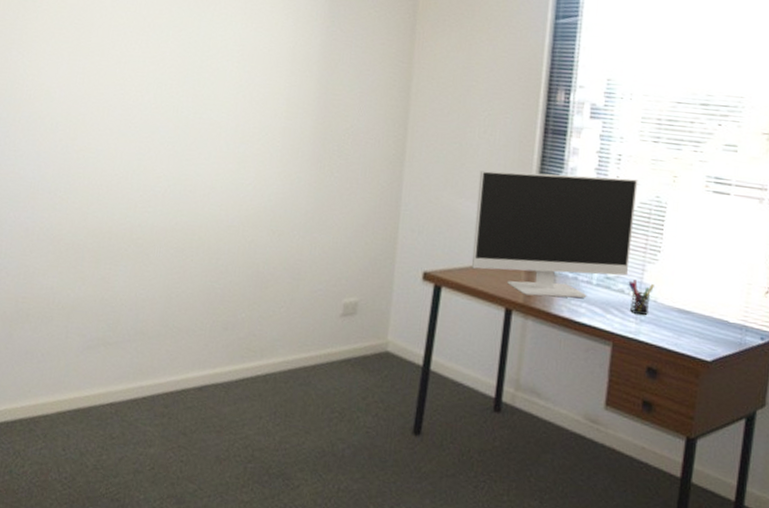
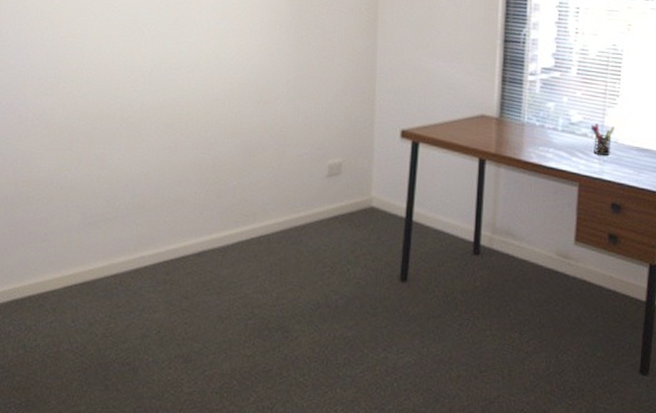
computer monitor: present [471,170,638,298] -> none [445,29,596,145]

